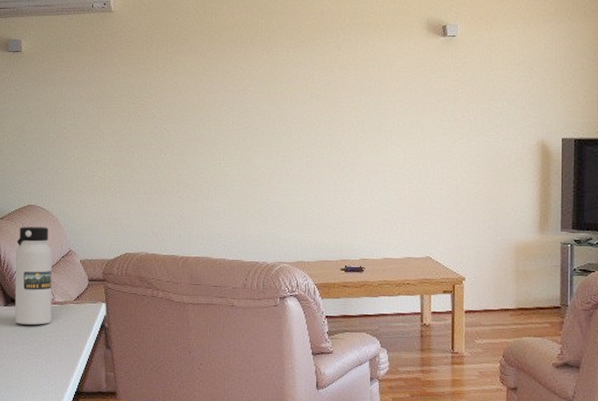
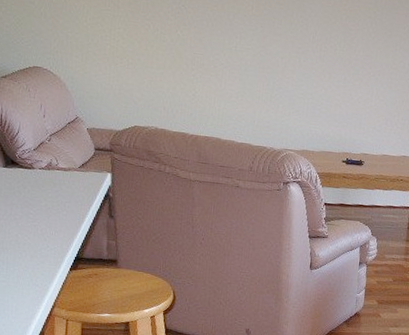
water bottle: present [15,227,52,325] -> none [15,88,58,189]

